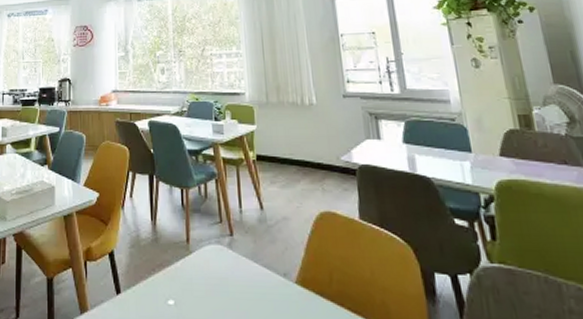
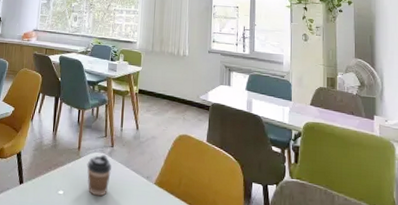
coffee cup: none [200,247,234,305] -> present [87,154,111,197]

